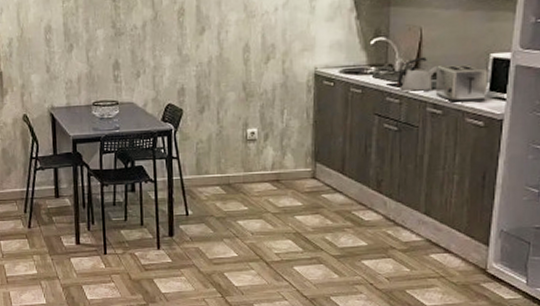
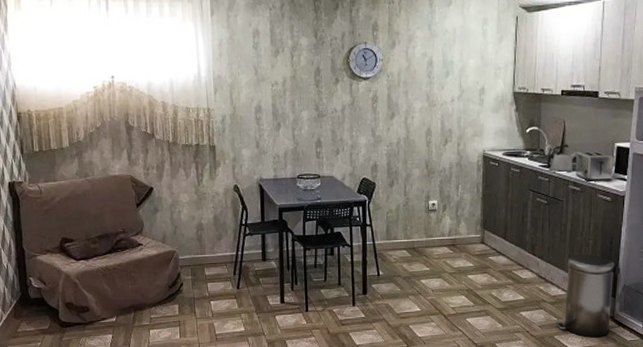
pedal bin: none [408,193,496,294] -> present [555,255,620,338]

